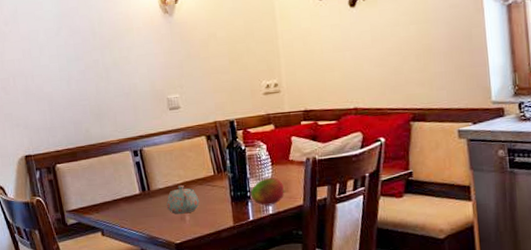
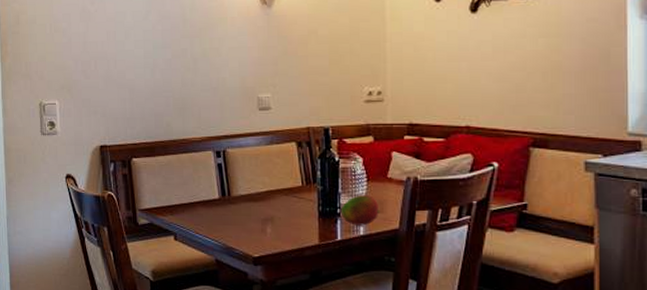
teapot: present [166,185,200,214] -> none [246,194,283,226]

